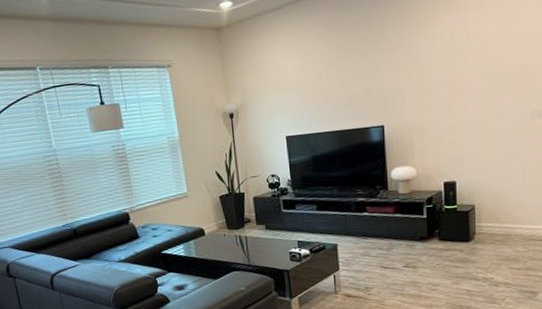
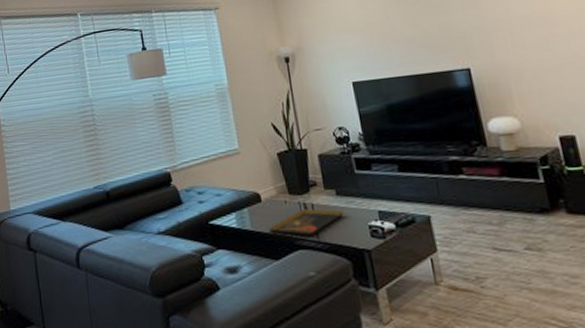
decorative tray: none [210,240,271,261] -> present [268,209,344,237]

